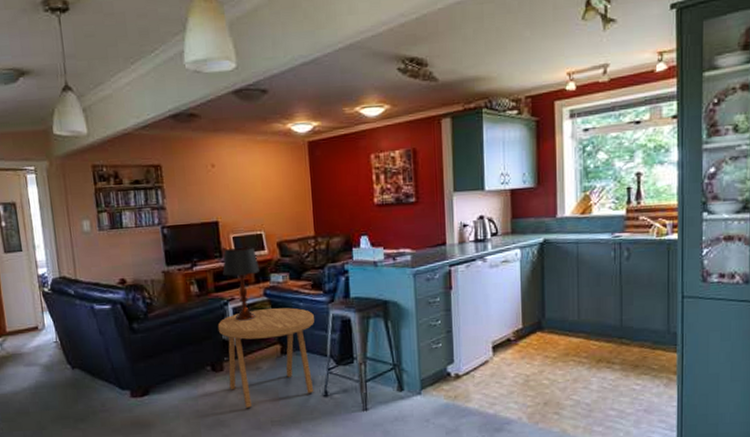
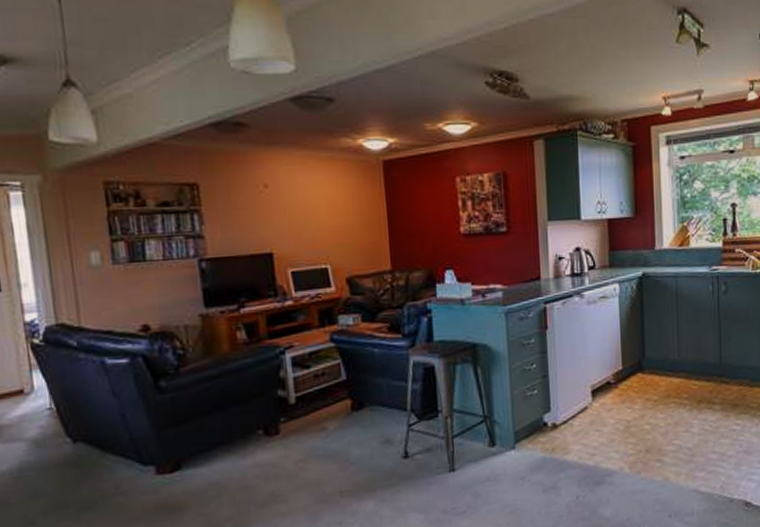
side table: present [217,307,314,408] -> none [271,354,392,478]
table lamp: present [222,246,261,321] -> none [278,283,326,373]

